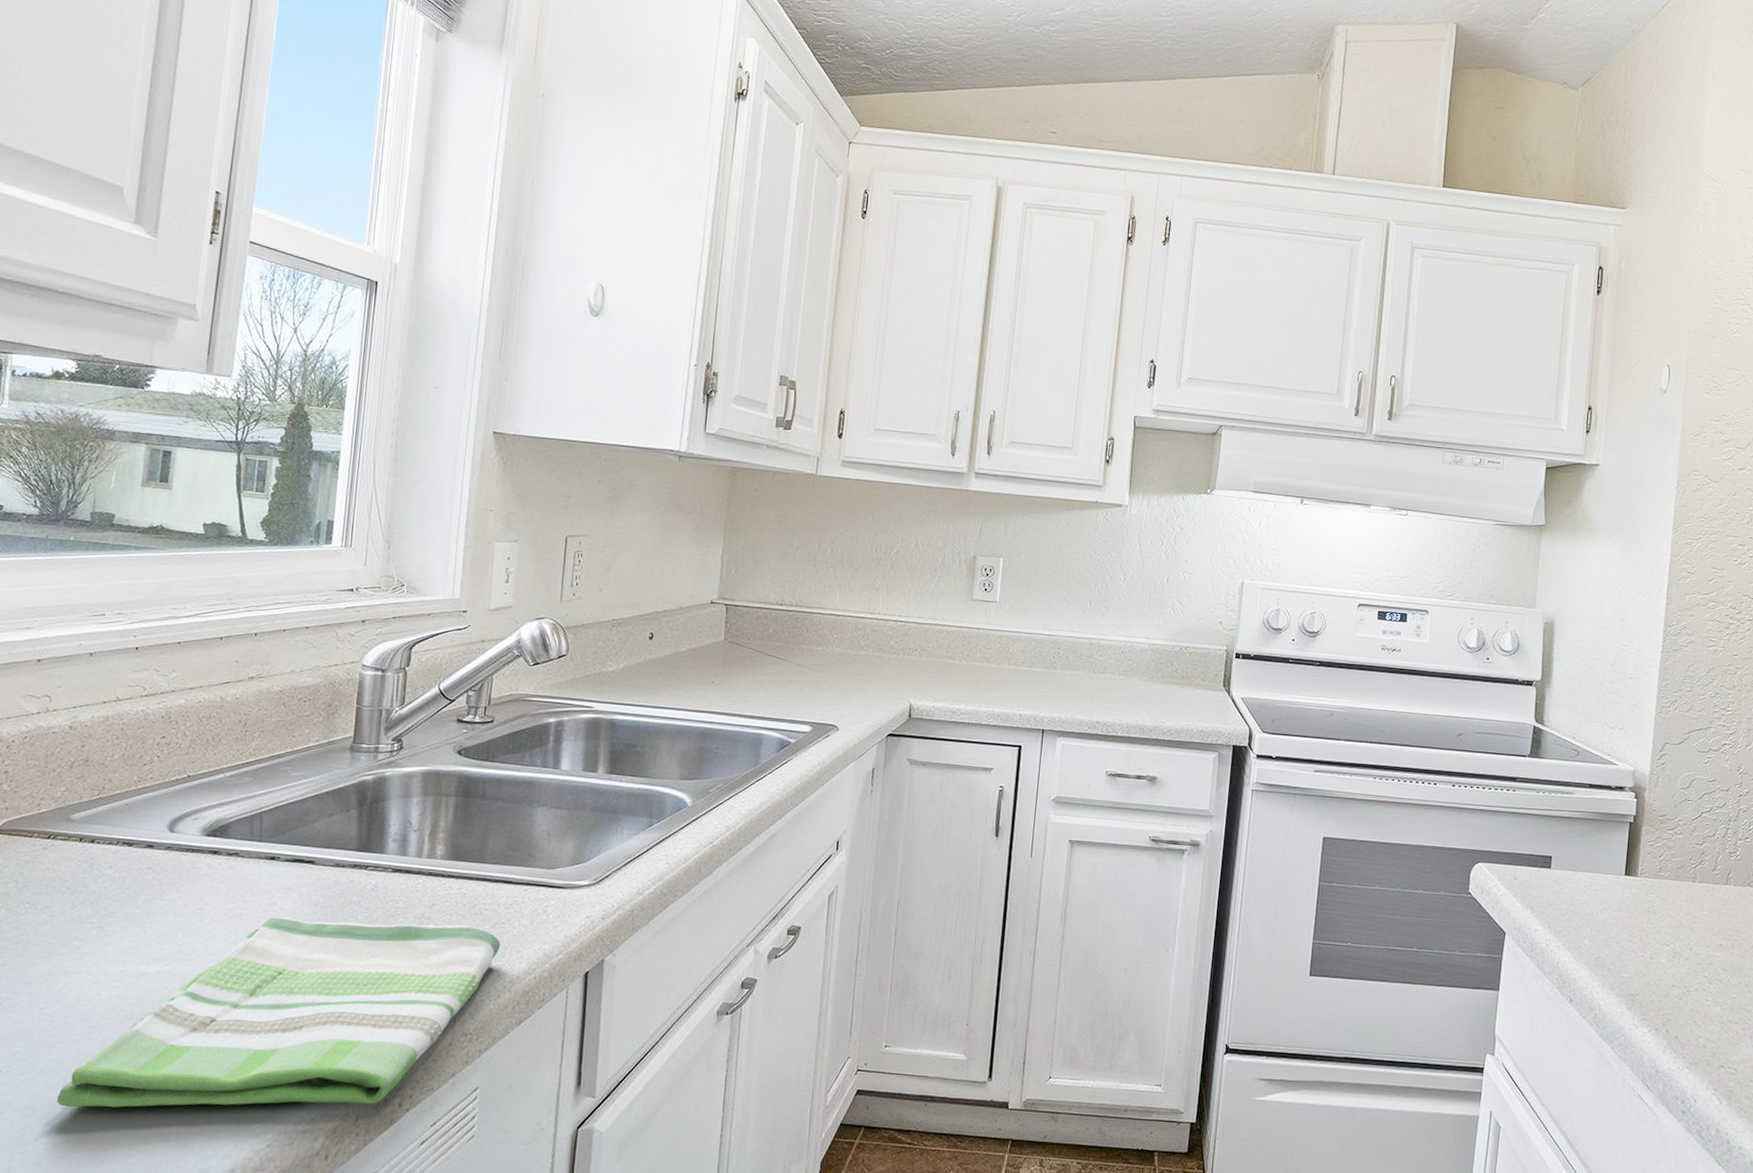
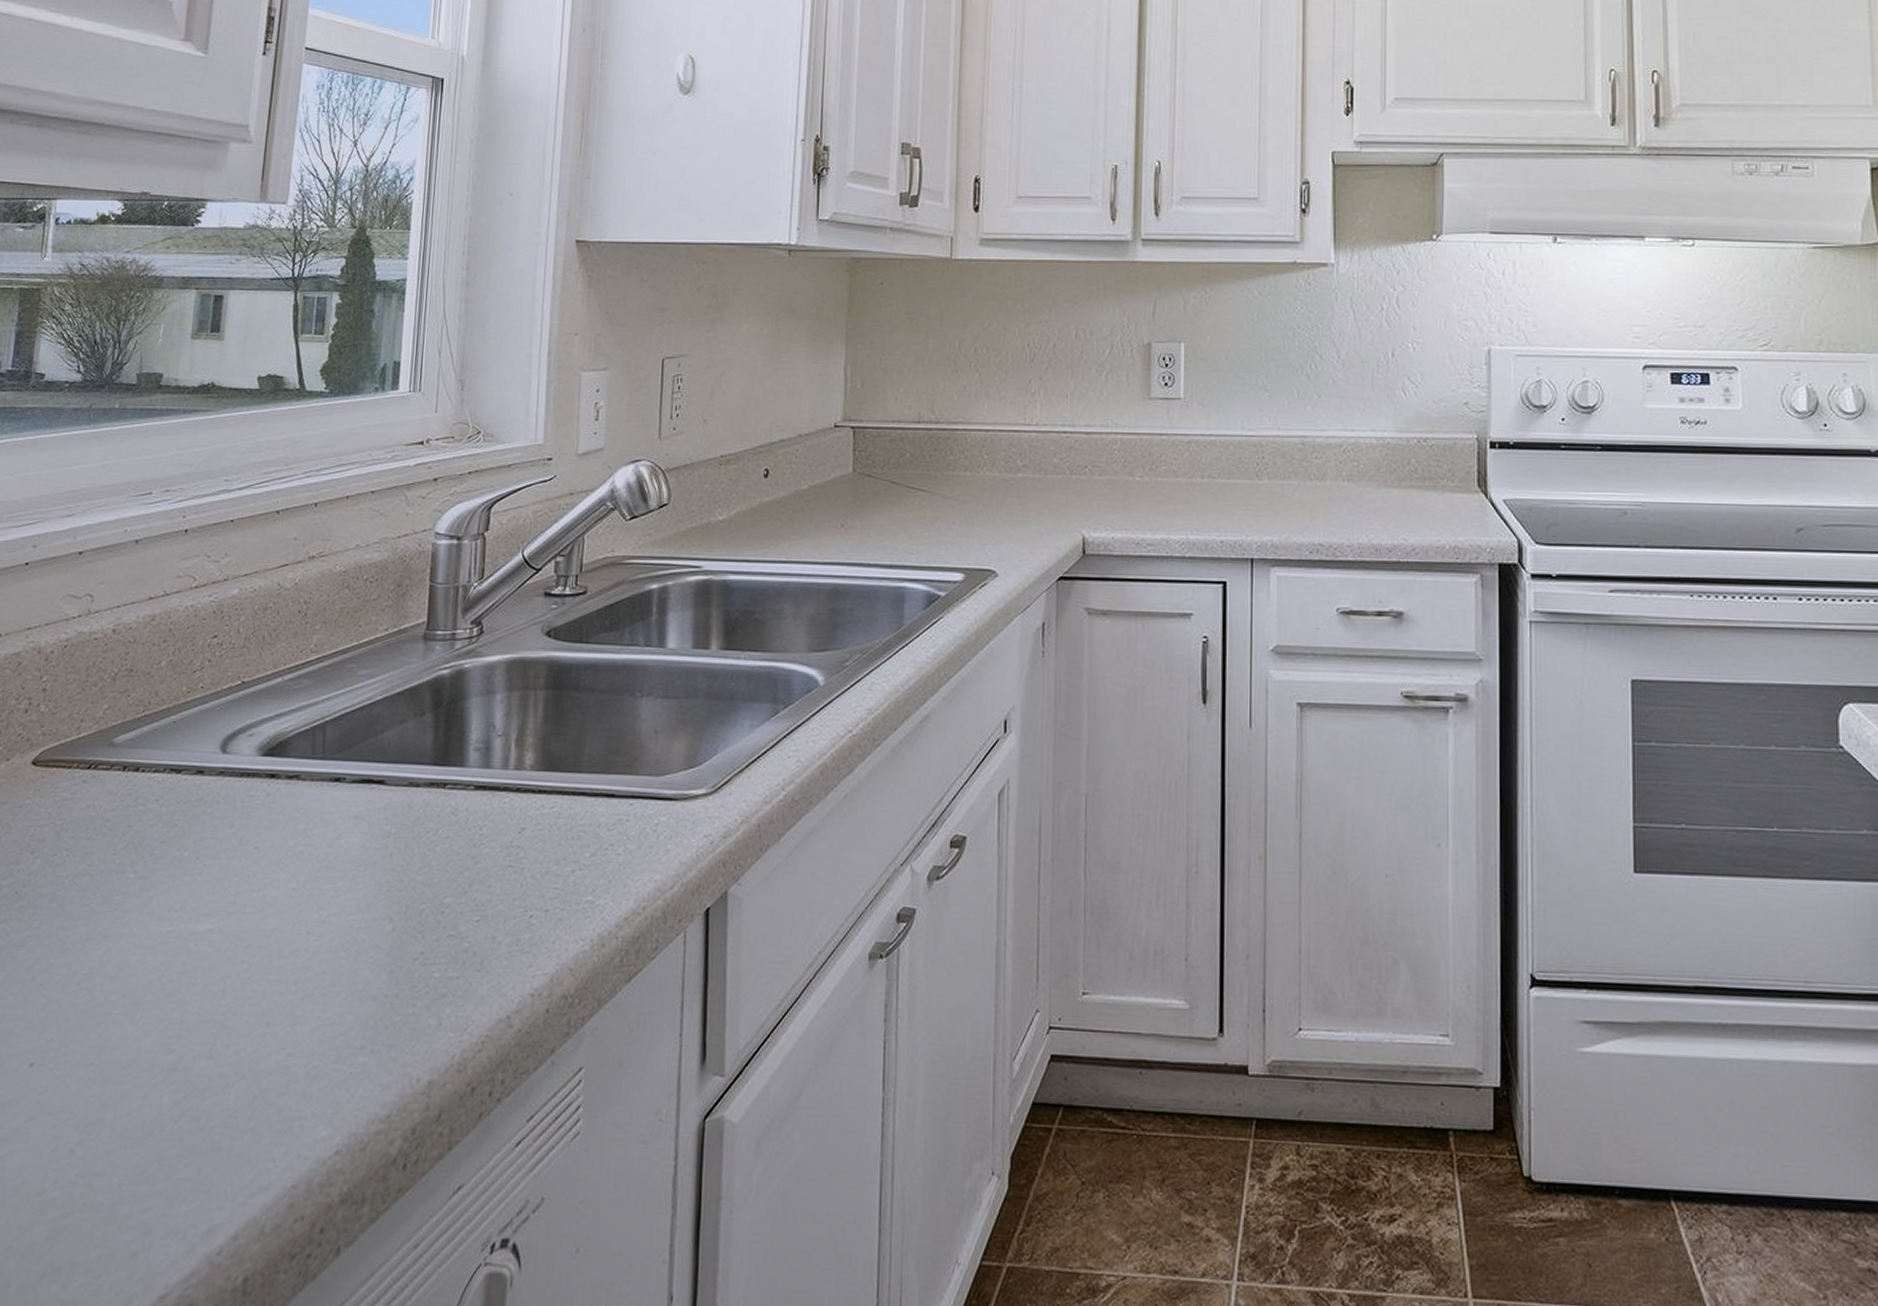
dish towel: present [57,915,501,1108] -> none [96,852,604,1109]

